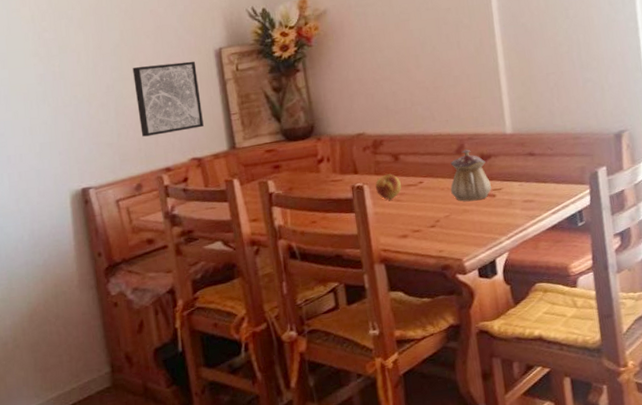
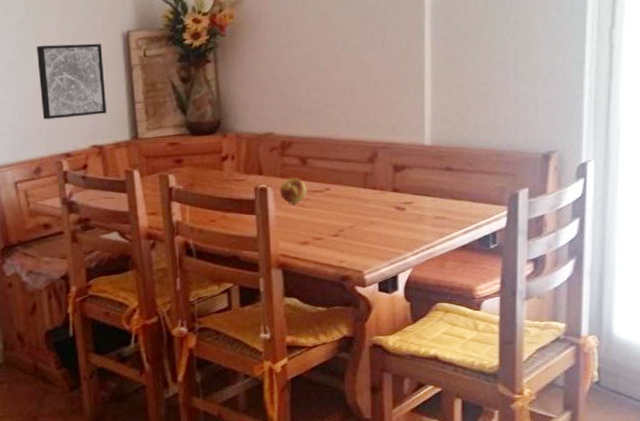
teapot: present [450,149,492,201] -> none [358,158,402,212]

